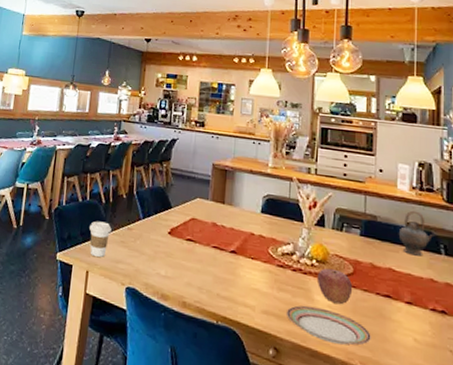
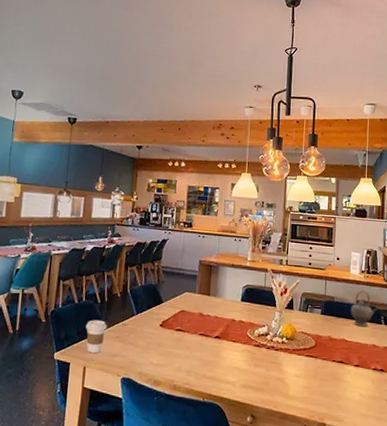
plate: present [287,305,371,345] -> none [262,377,328,406]
apple: present [317,267,353,305] -> none [286,343,315,373]

